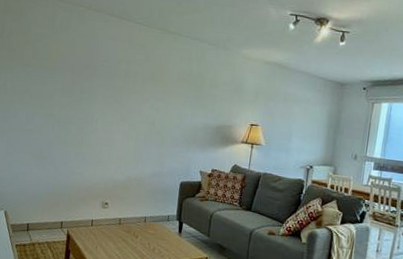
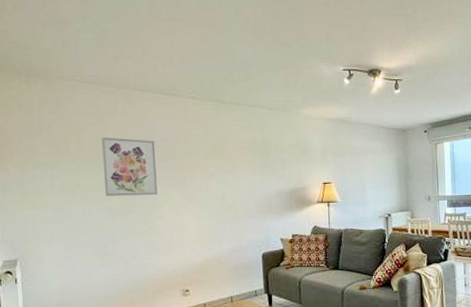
wall art: none [48,49,99,111] -> present [102,137,159,197]

